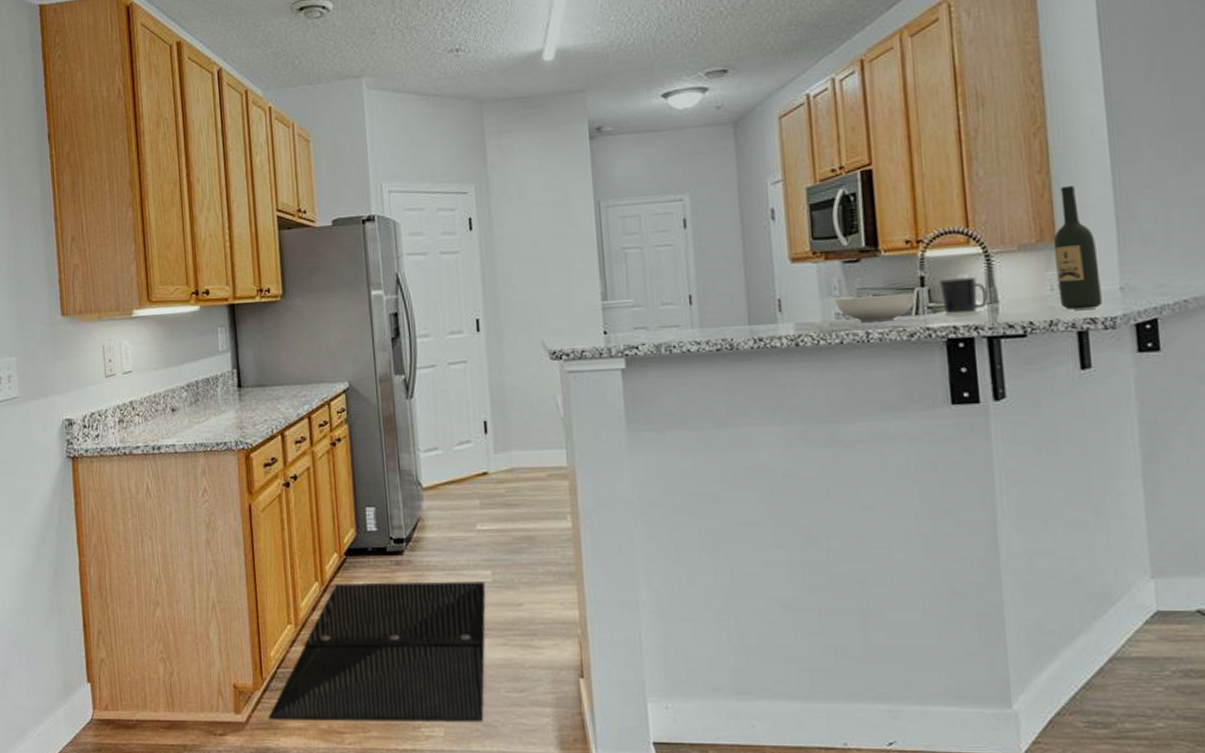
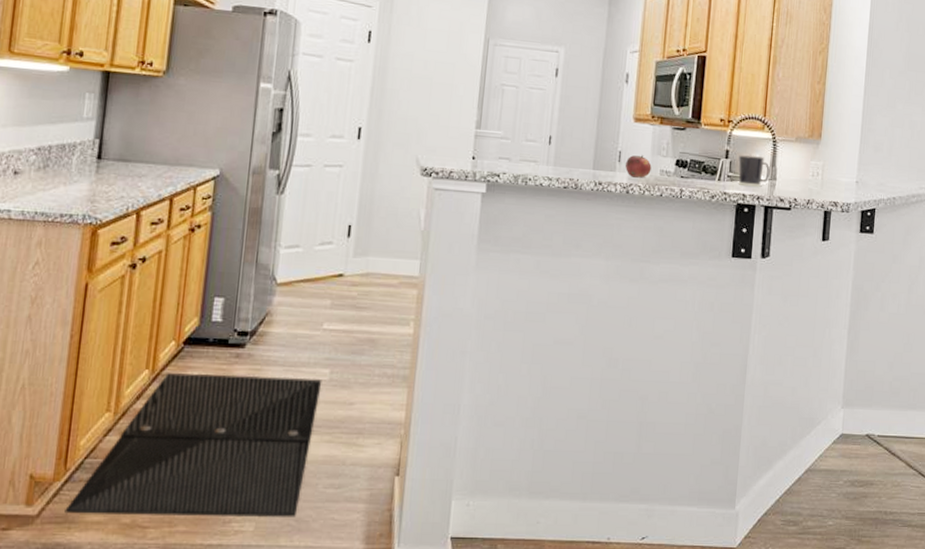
fruit: none [789,299,823,327] -> present [625,155,652,178]
bowl: present [835,292,917,322] -> none [662,157,722,183]
wine bottle: present [1053,186,1102,310] -> none [816,97,846,195]

